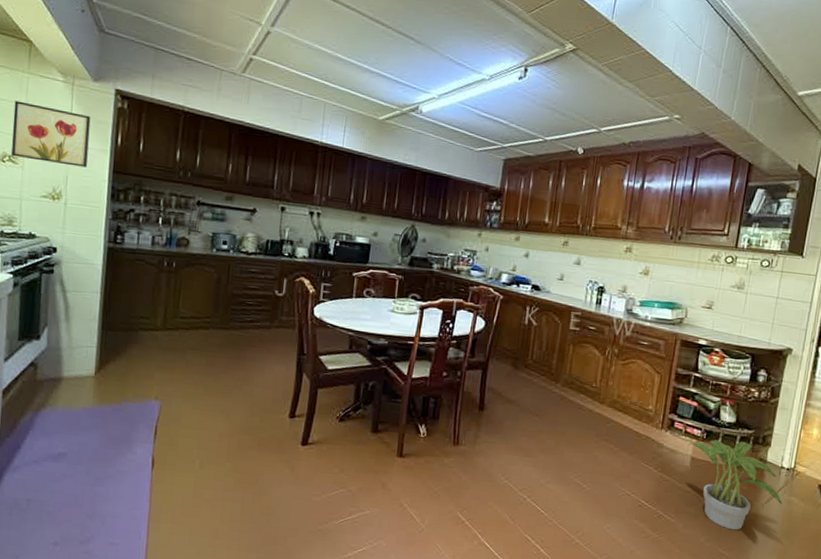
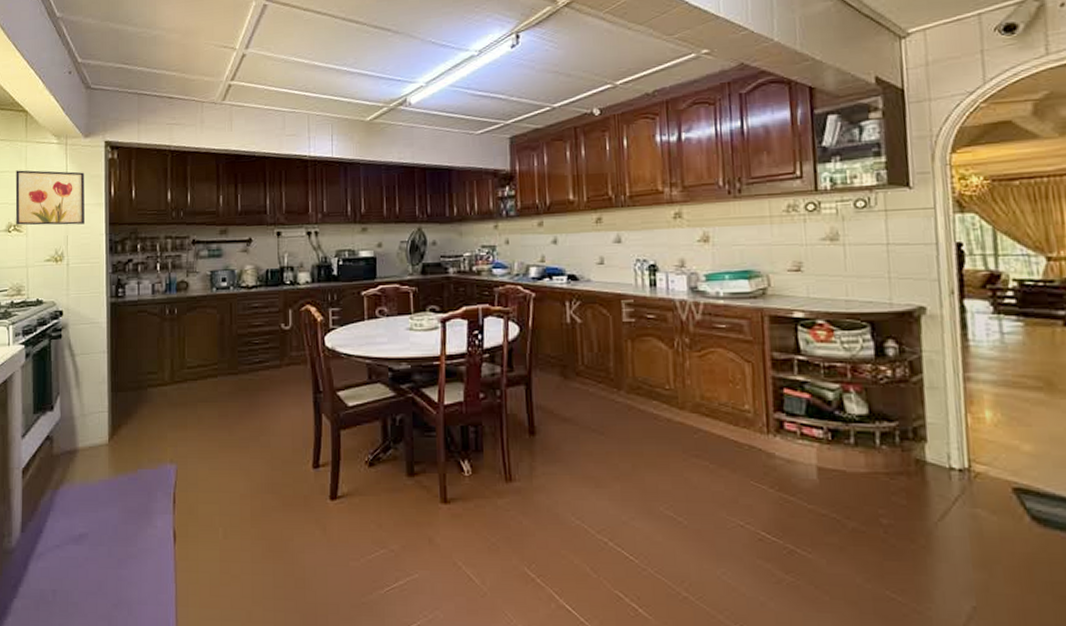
potted plant: present [689,440,783,530] -> none [809,438,965,563]

